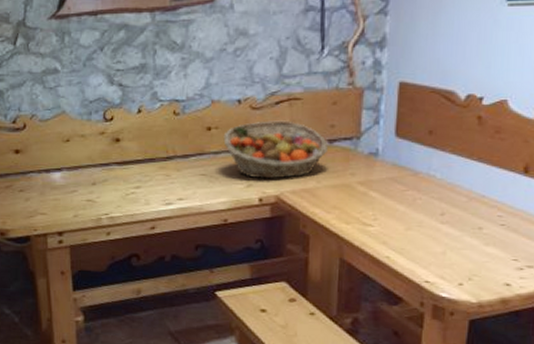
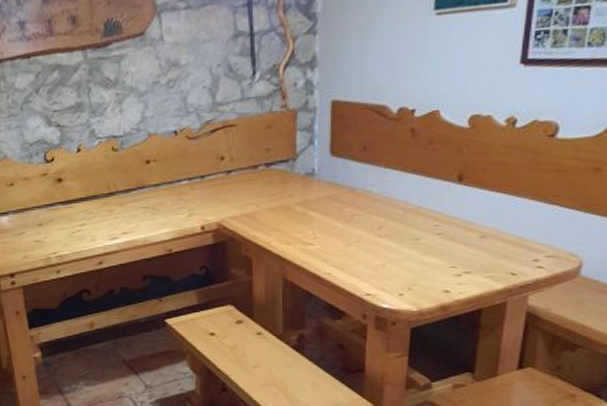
fruit basket: present [223,120,329,179] -> none [162,148,266,208]

